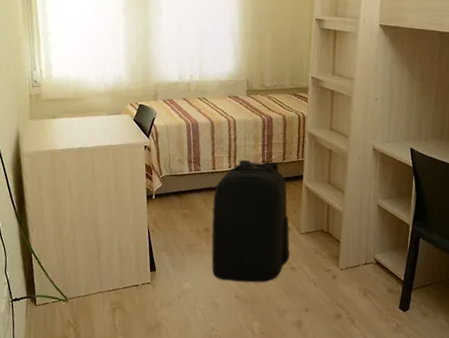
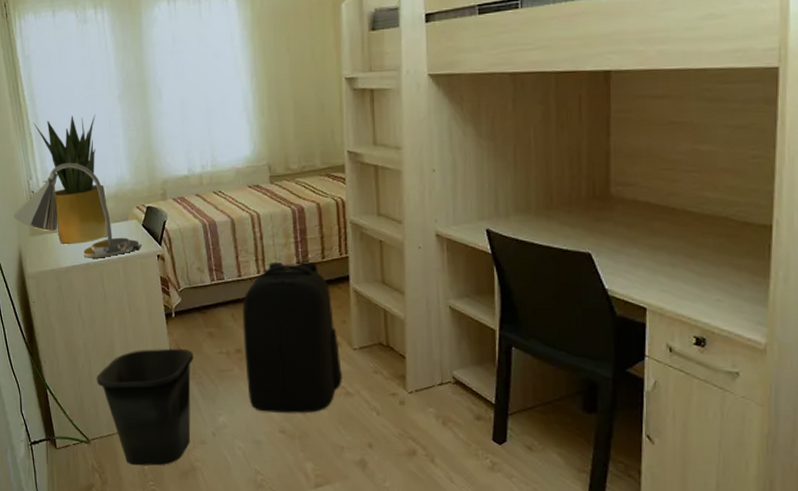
table lamp: none [14,59,132,145] -> present [13,162,142,258]
planter: none [42,20,104,131] -> present [33,115,108,245]
waste bin: none [79,224,168,322] -> present [96,348,194,466]

